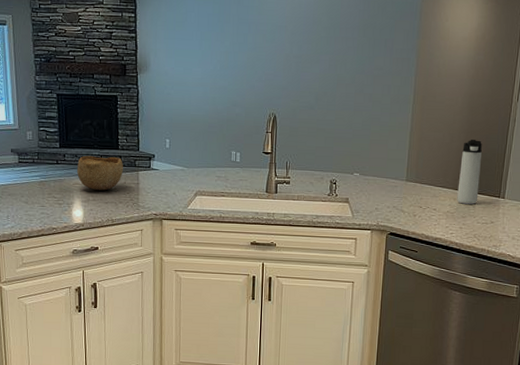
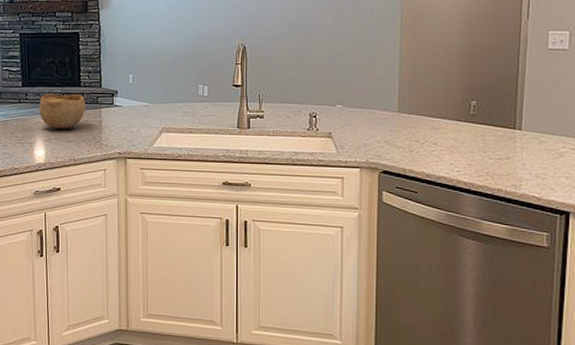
thermos bottle: present [457,140,482,204] -> none [461,64,488,137]

